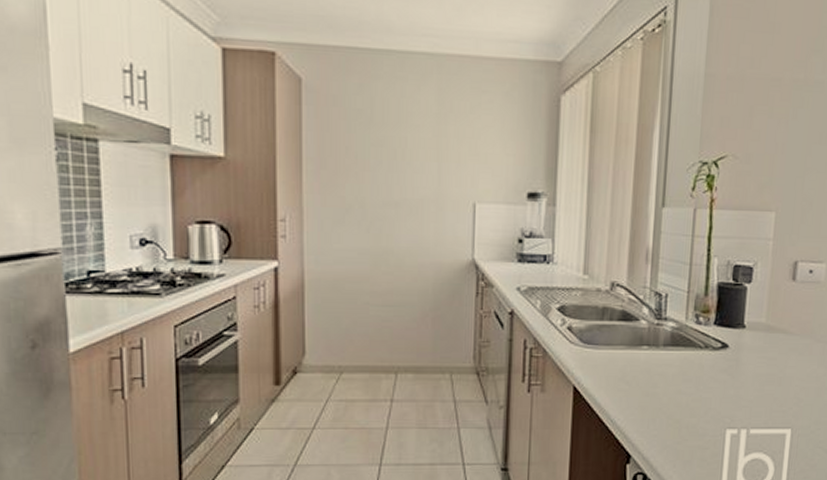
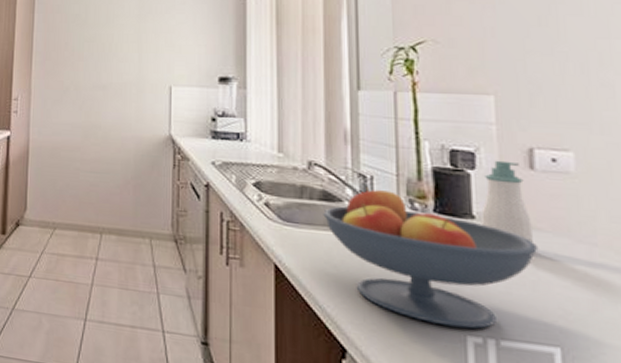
fruit bowl: none [621,304,789,424] -> present [323,186,539,329]
soap bottle: none [749,273,787,344] -> present [480,160,533,242]

